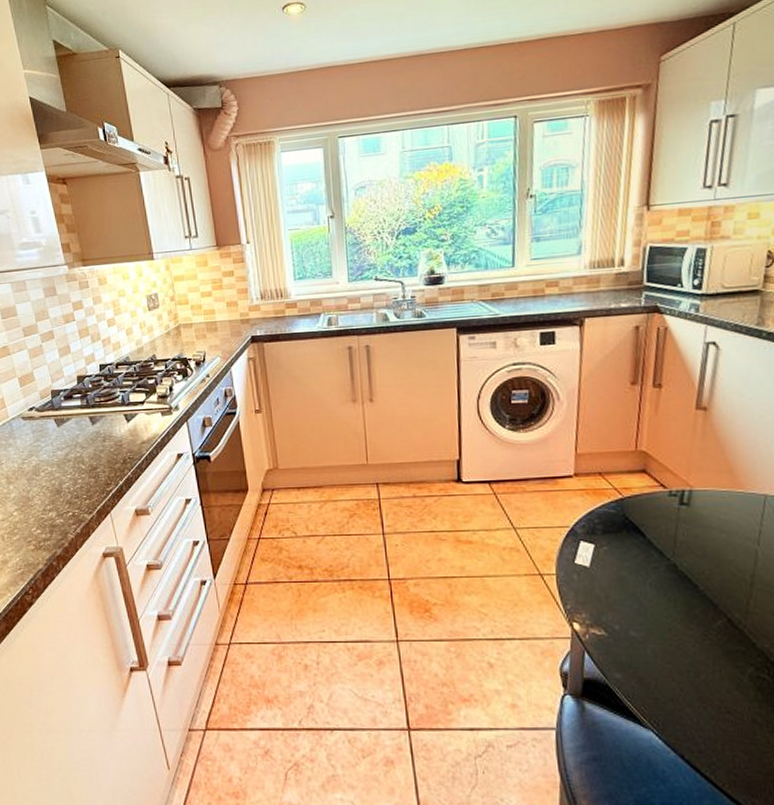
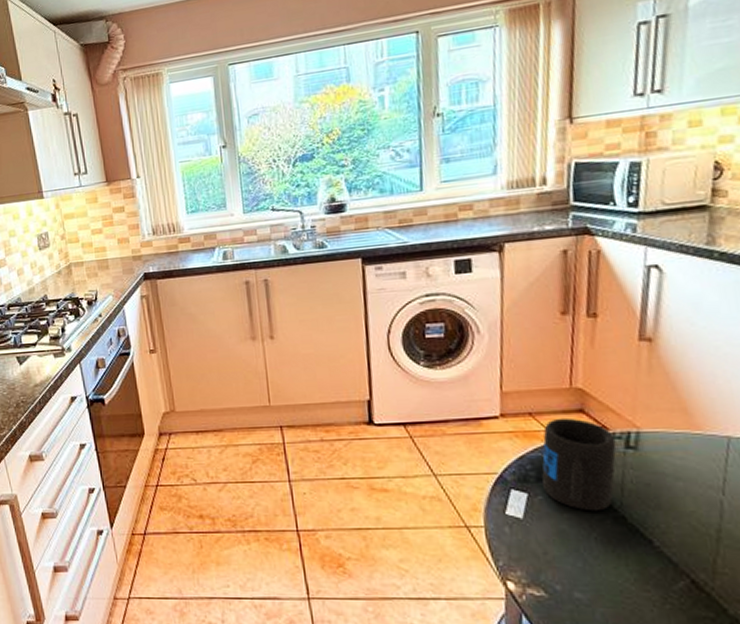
mug: none [607,477,672,560] -> present [541,417,617,512]

